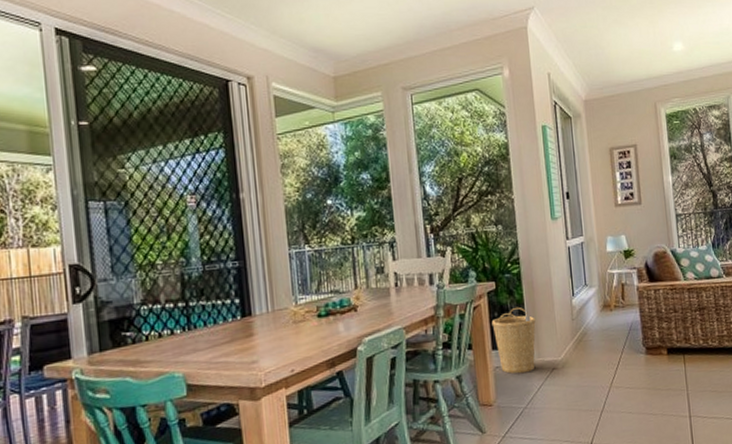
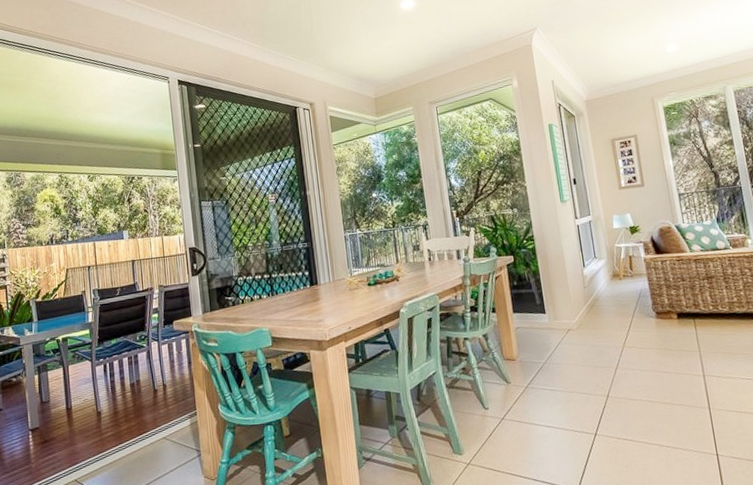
basket: present [491,306,536,374] -> none [511,276,552,334]

